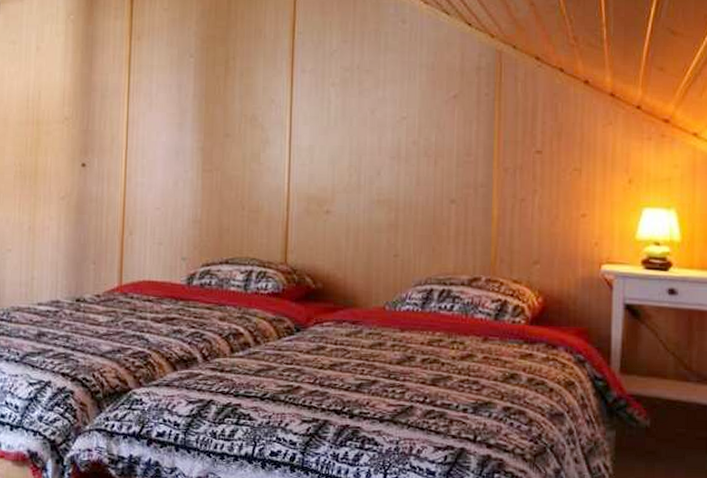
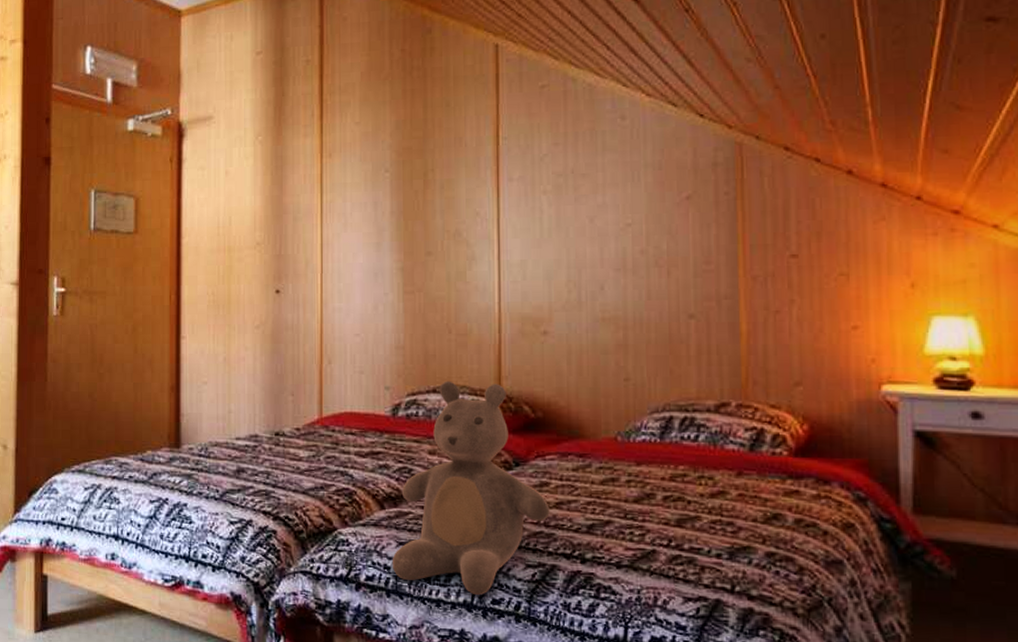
teddy bear: none [181,253,325,448] -> present [392,381,550,595]

